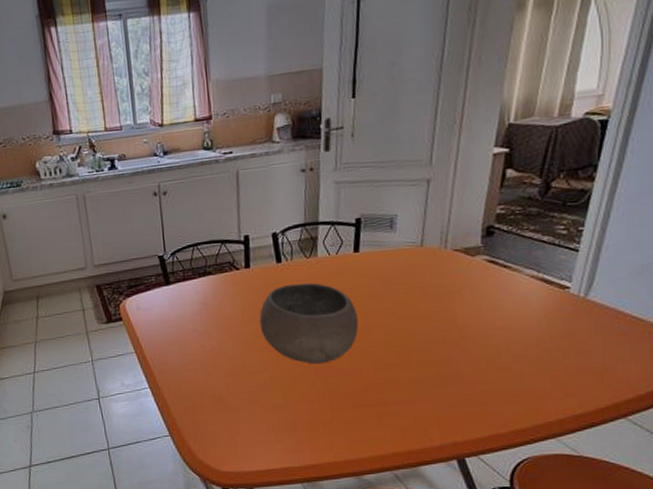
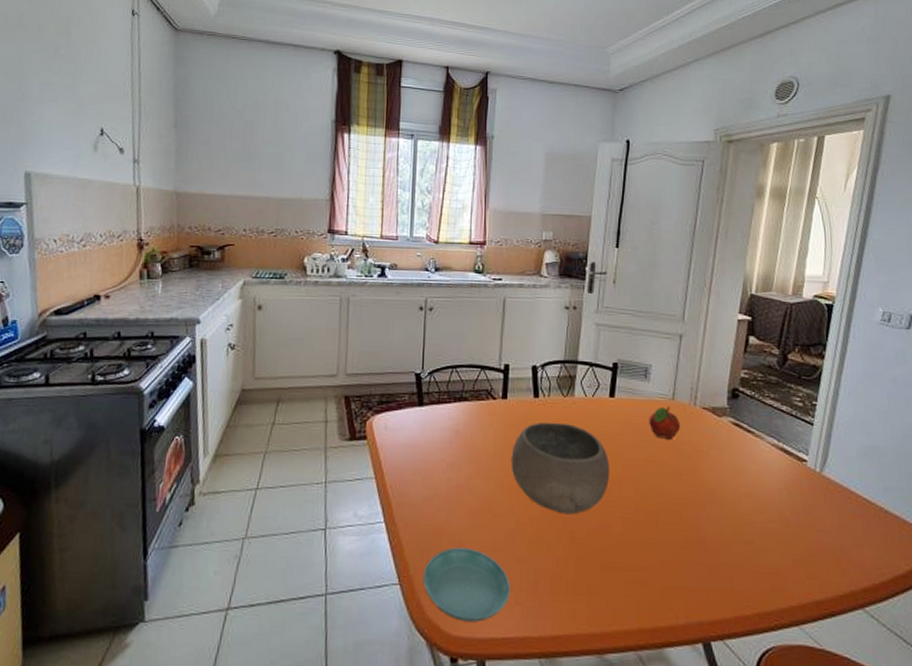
saucer: none [189,401,270,460] -> present [423,547,510,622]
fruit: none [396,253,431,286] -> present [649,406,681,441]

